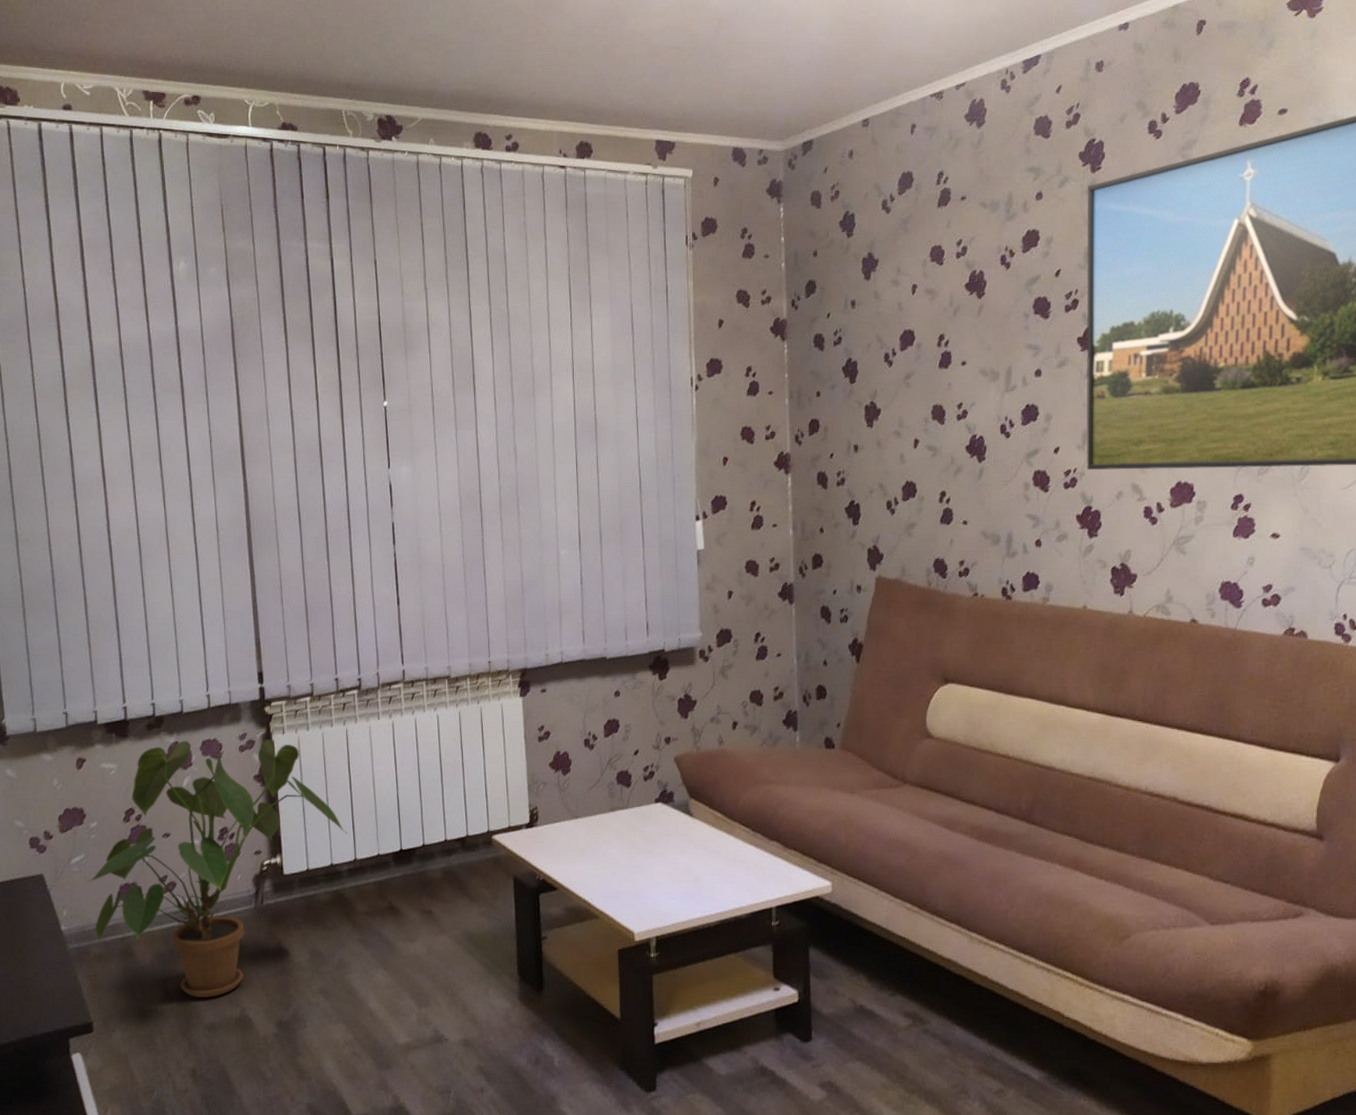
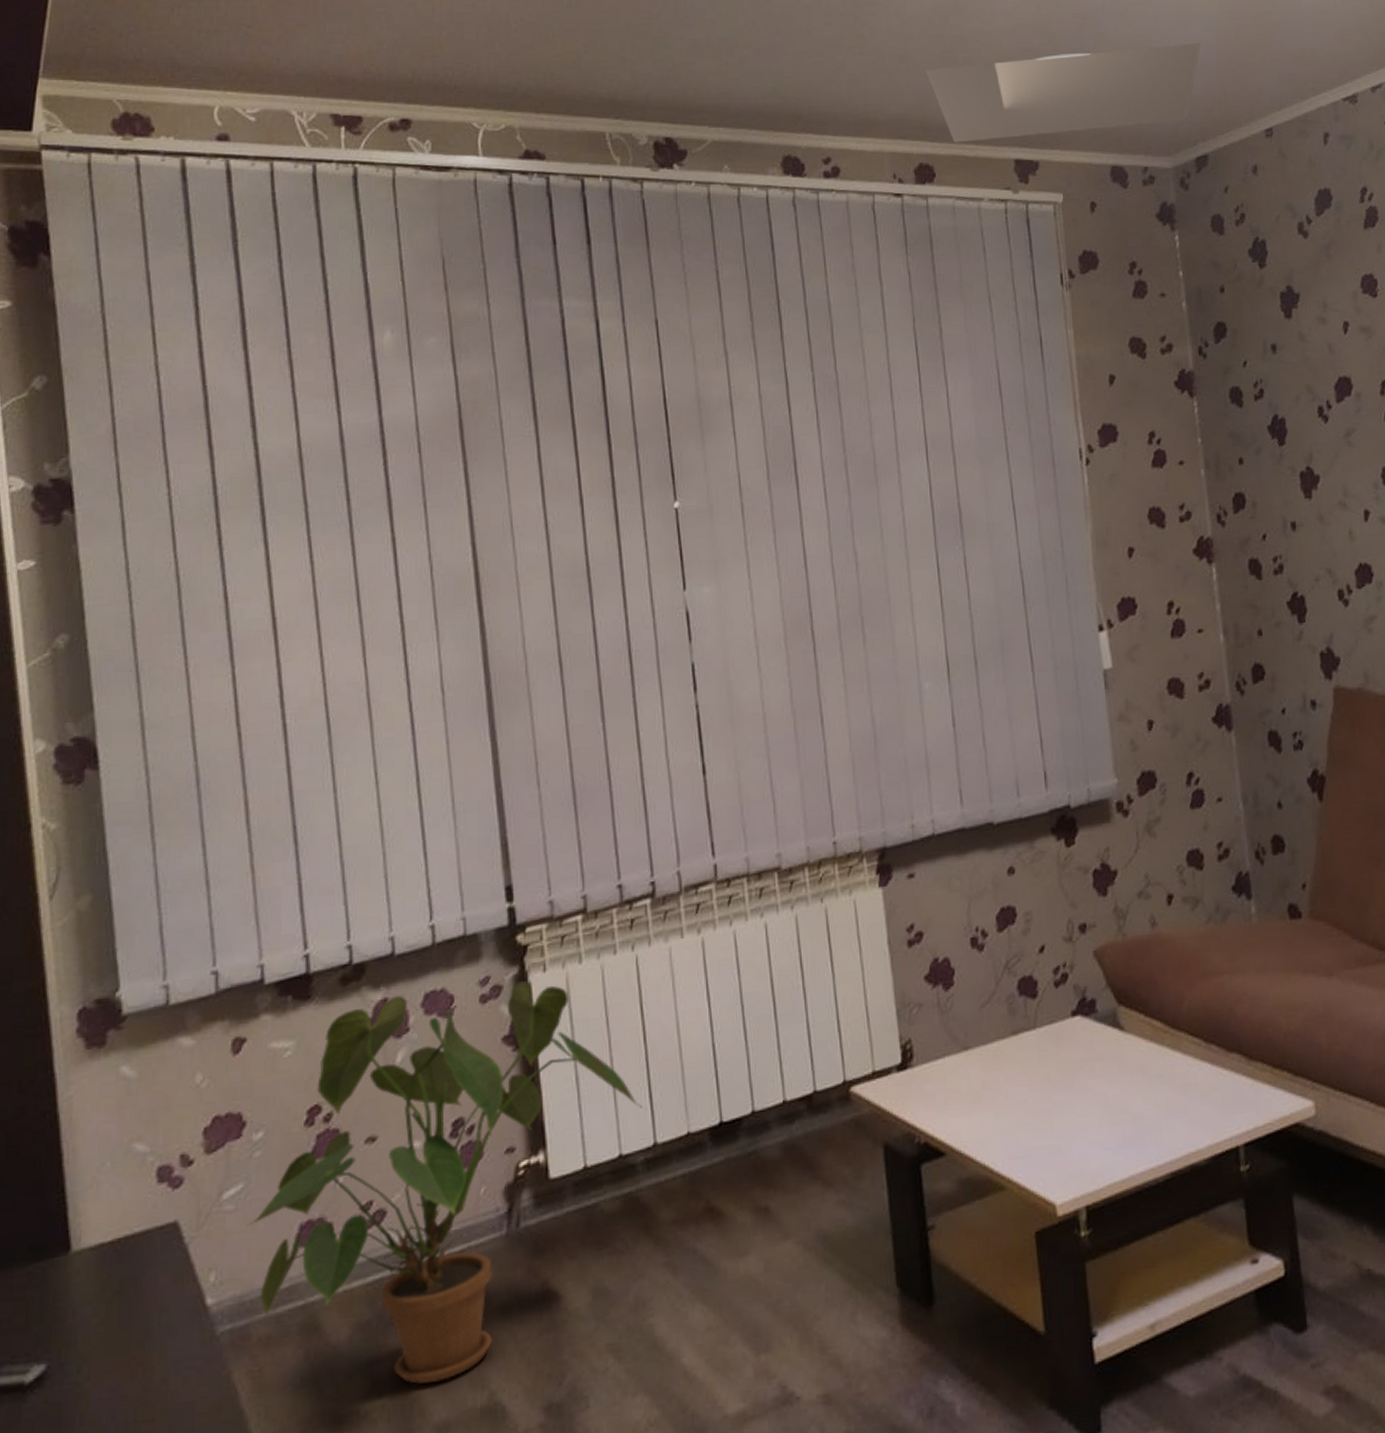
ceiling light: none [589,43,816,125] -> present [925,42,1201,143]

